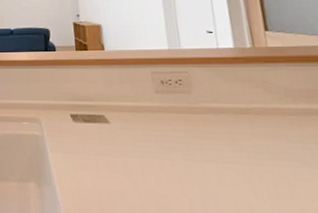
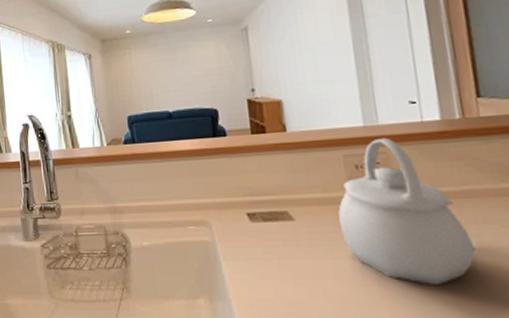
teapot: none [146,59,265,189] -> present [338,137,476,286]

